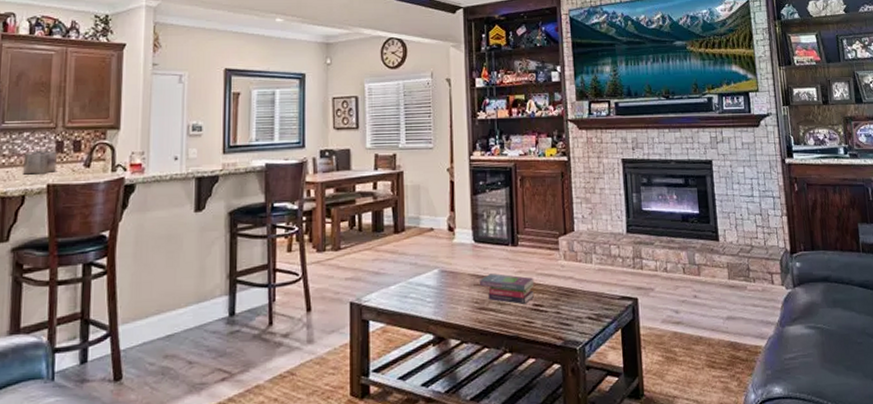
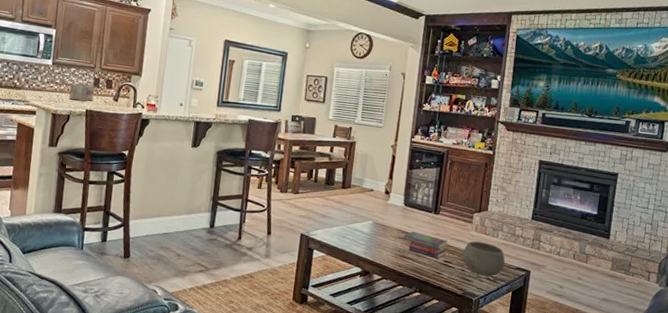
bowl: none [554,272,606,316] -> present [462,241,505,277]

